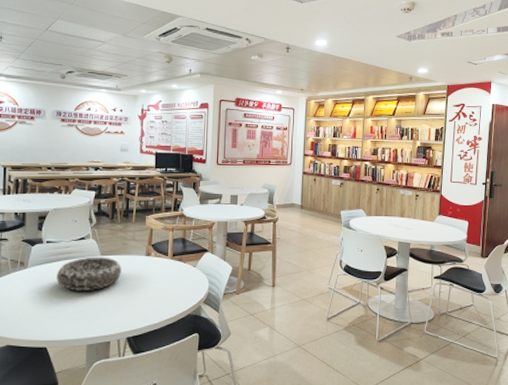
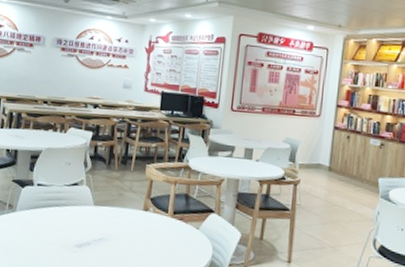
decorative bowl: present [56,257,122,291] -> none [45,206,116,244]

